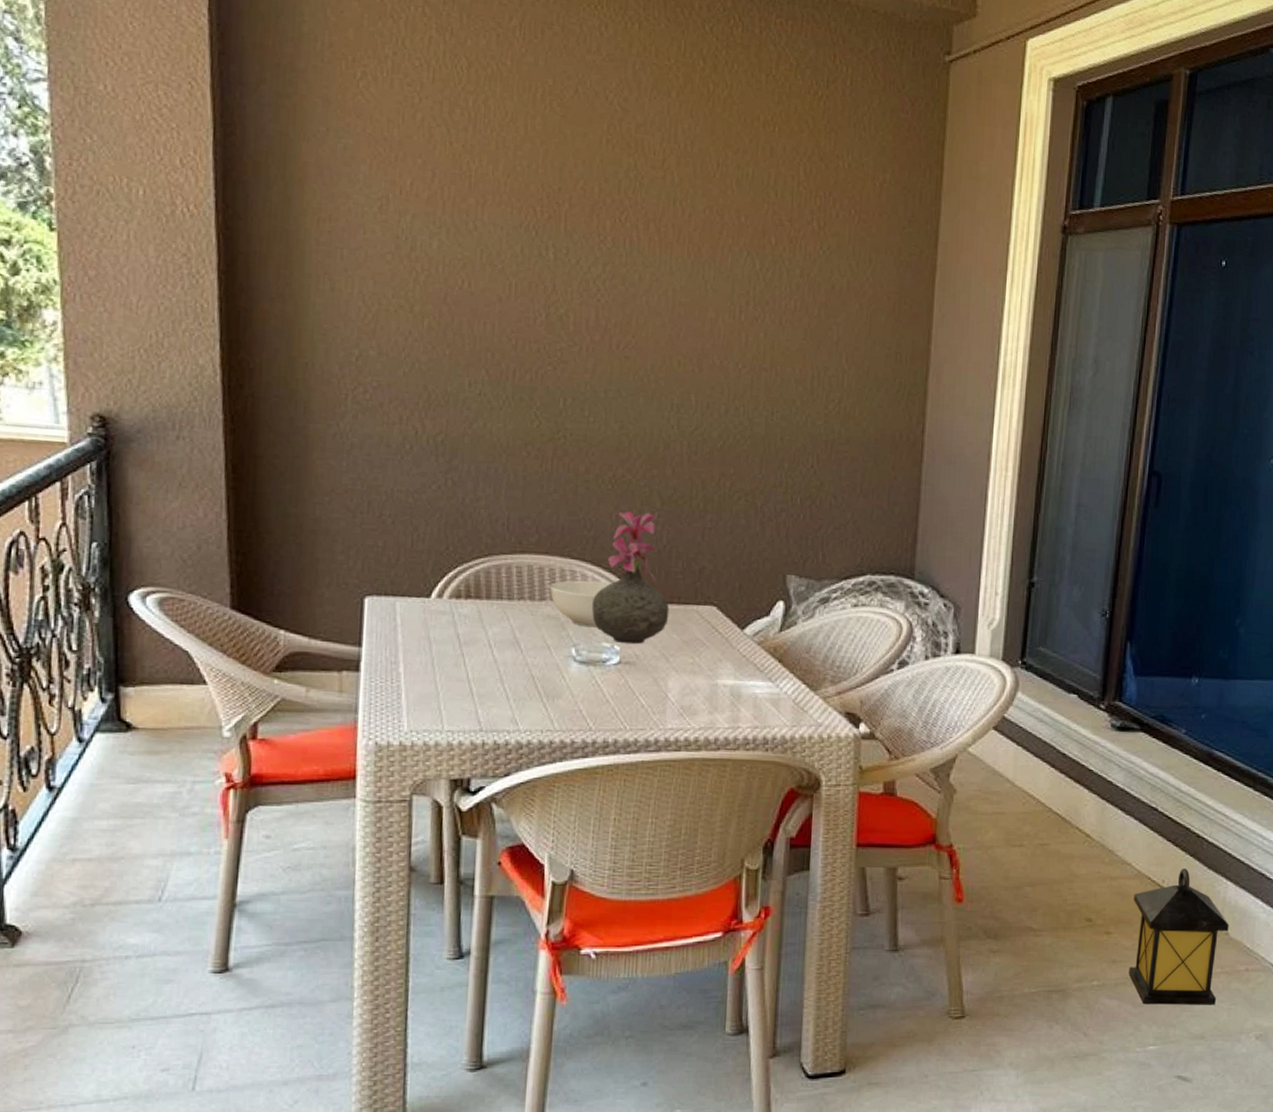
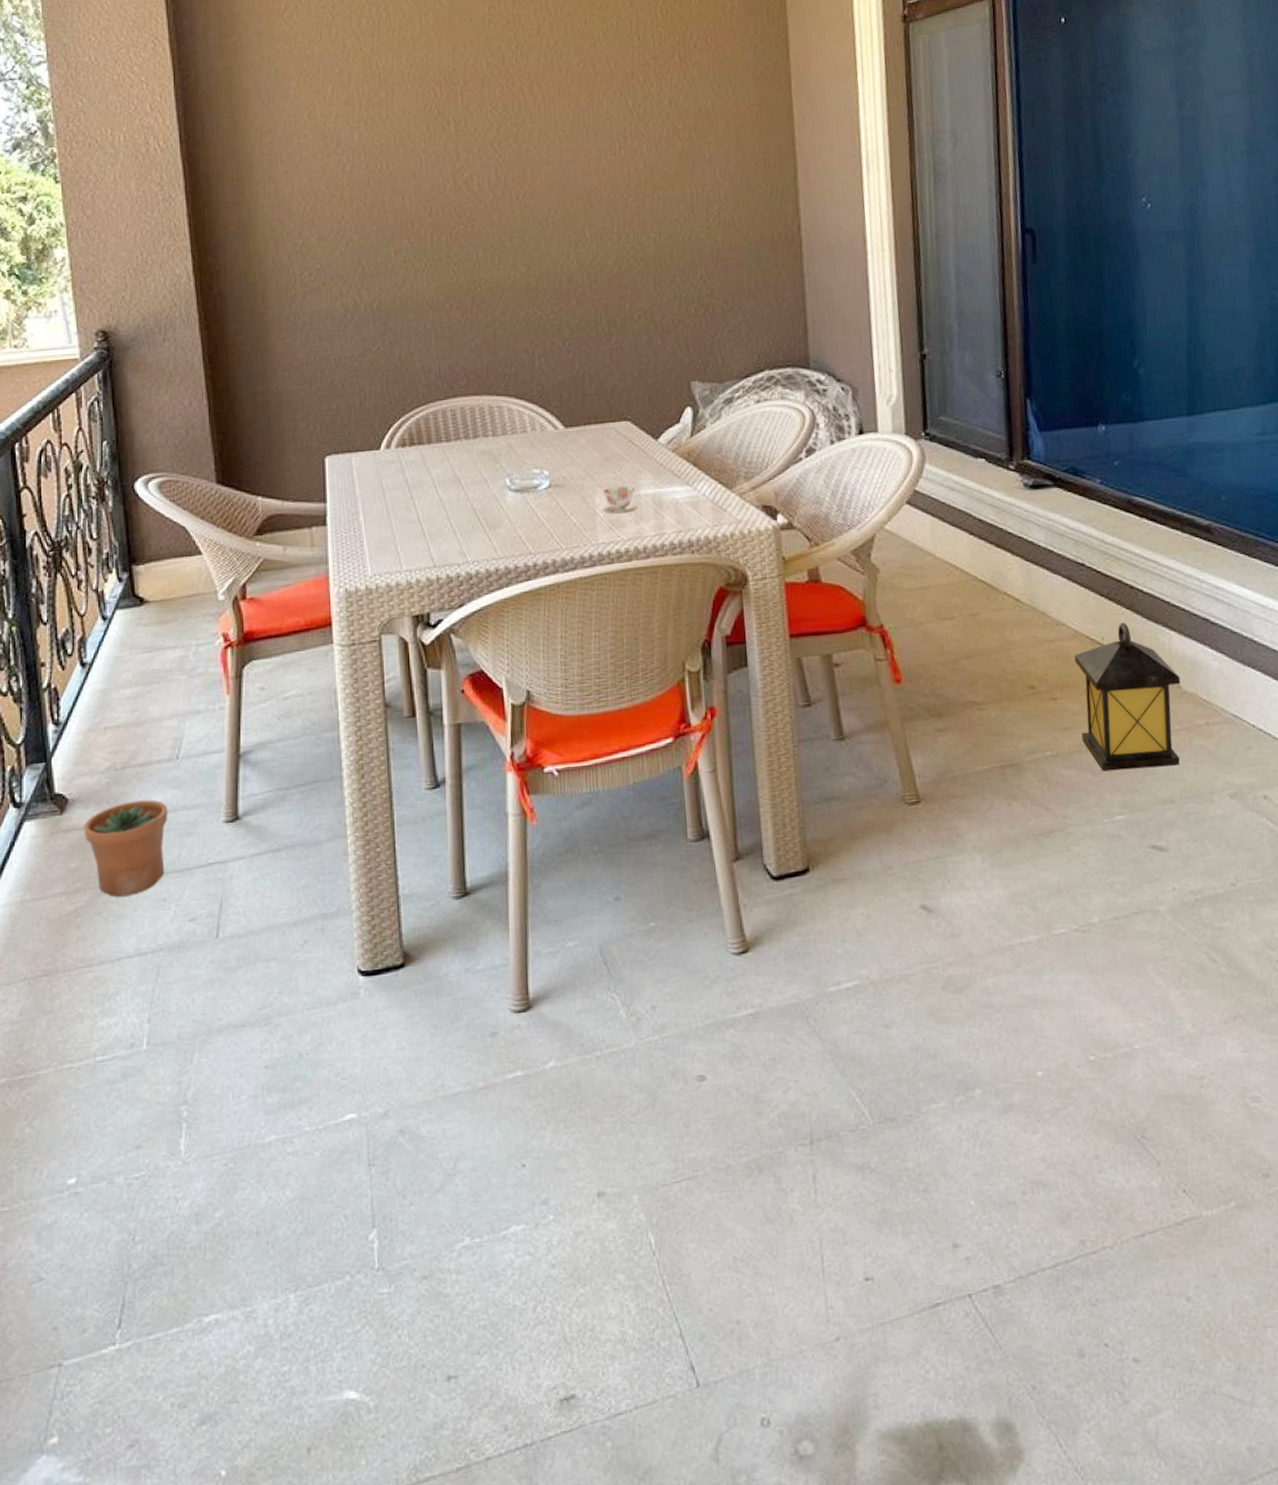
planter: none [39,941,145,1040] -> present [84,799,168,897]
bowl: present [549,580,611,628] -> none [481,412,534,457]
vase: present [591,511,670,645] -> none [519,343,589,469]
teacup: none [674,672,713,702] -> present [602,485,637,515]

